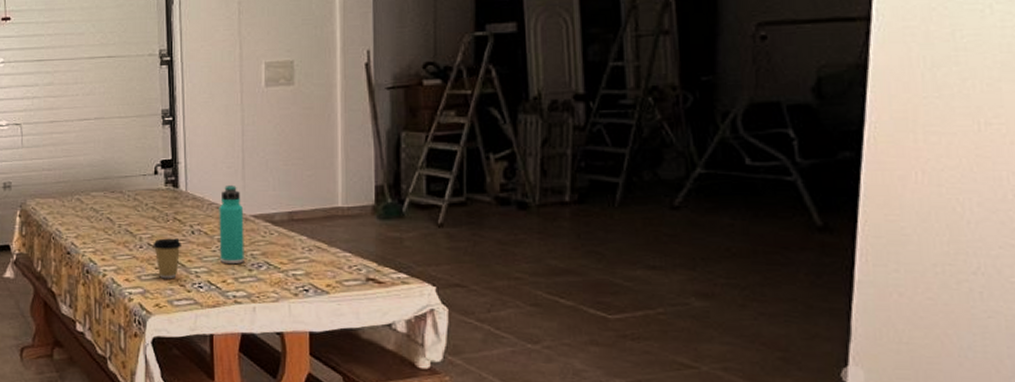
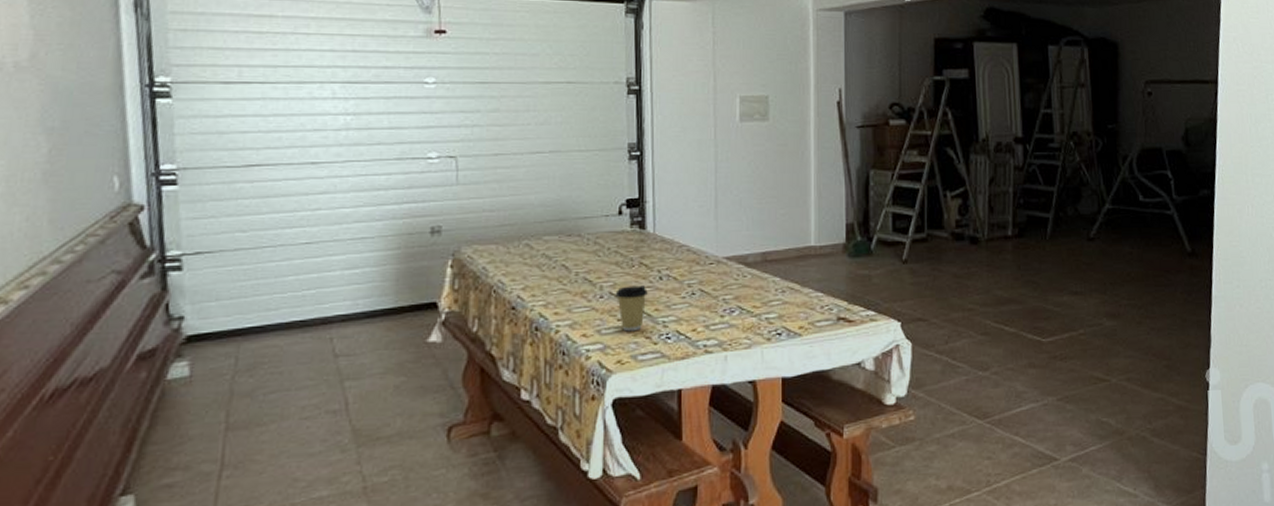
thermos bottle: present [219,184,244,265] -> none [689,225,716,311]

